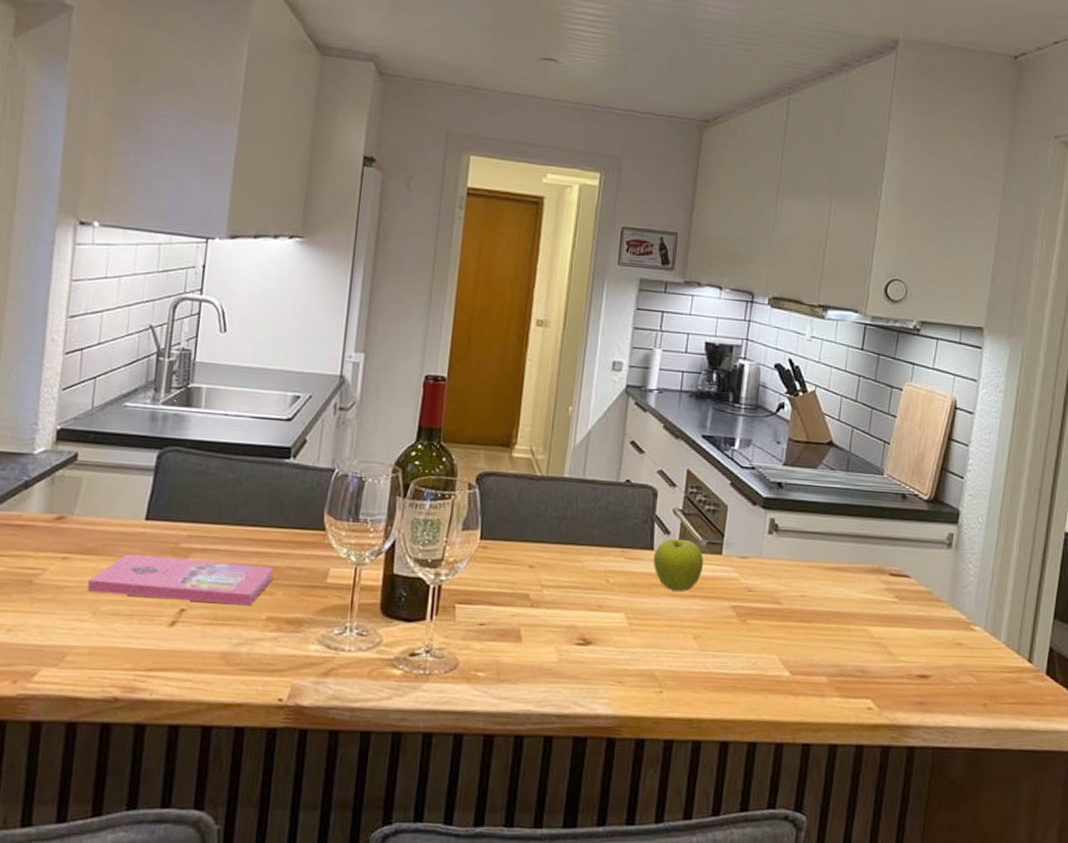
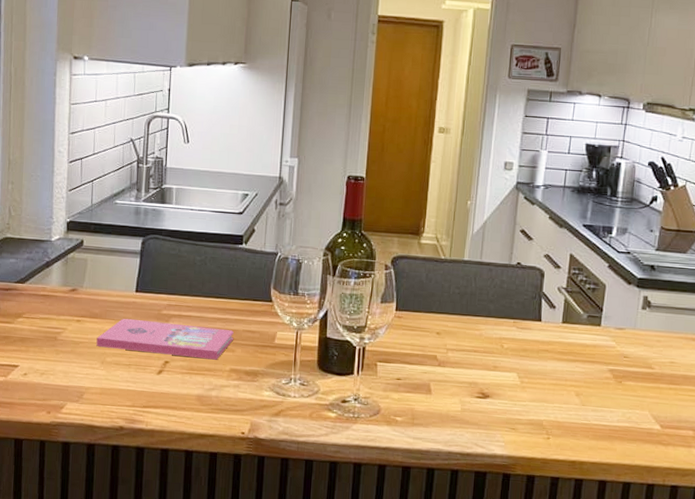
fruit: present [653,538,704,592] -> none [540,311,585,356]

